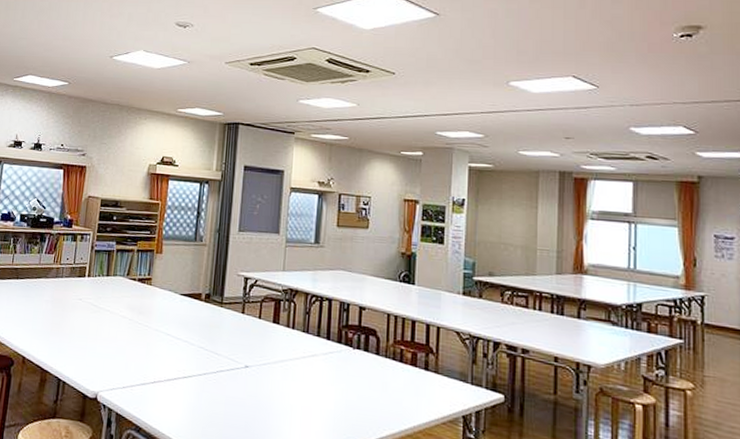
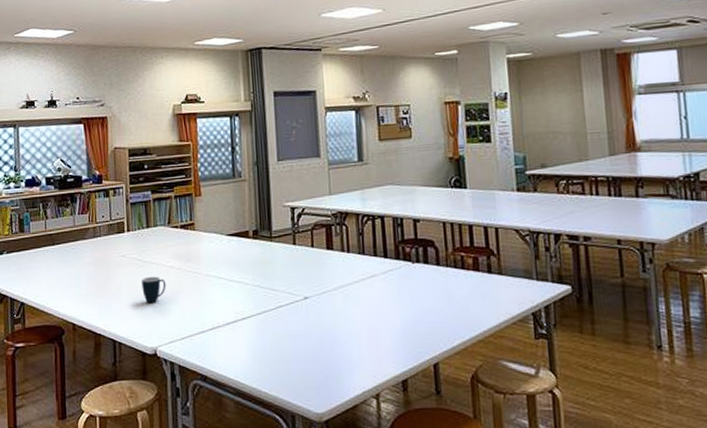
mug: none [93,322,117,349] -> present [141,276,166,303]

